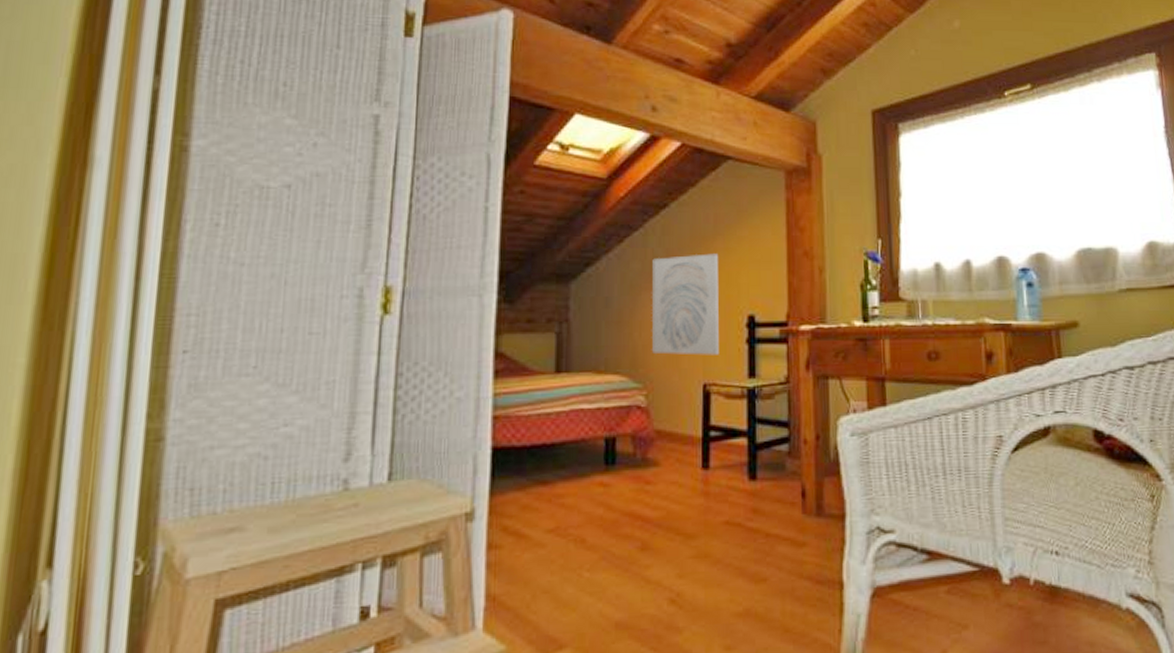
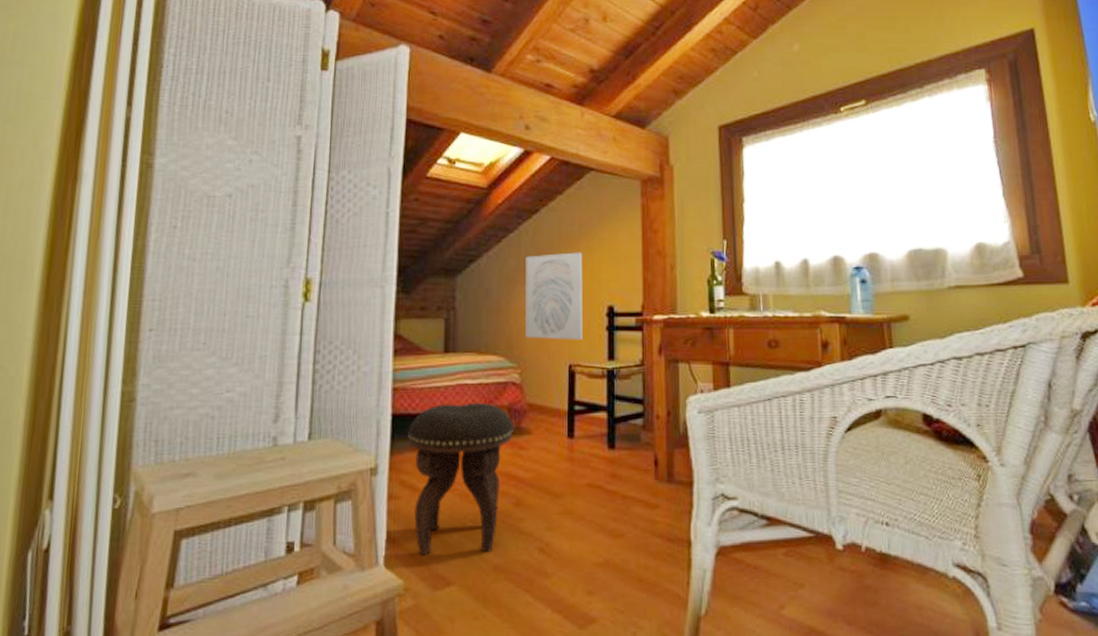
footstool: none [512,430,638,616] -> present [408,402,513,556]

